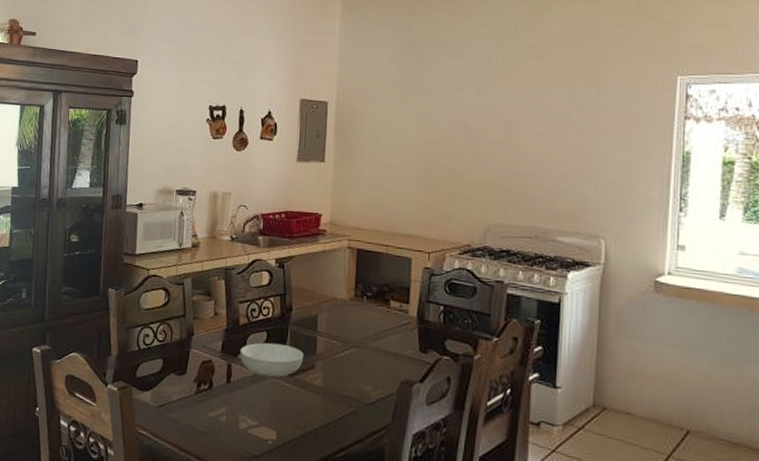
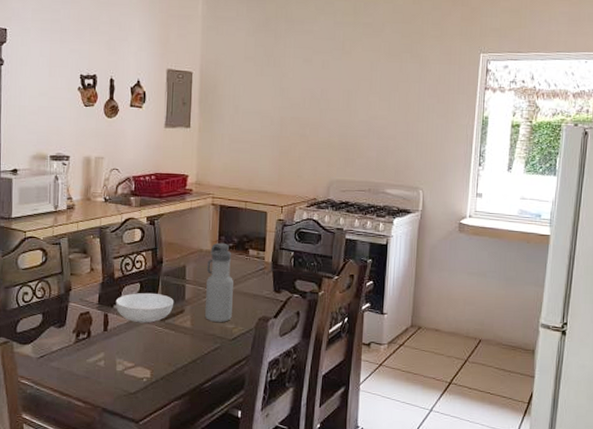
water bottle: none [338,291,372,383] -> present [204,242,233,322]

